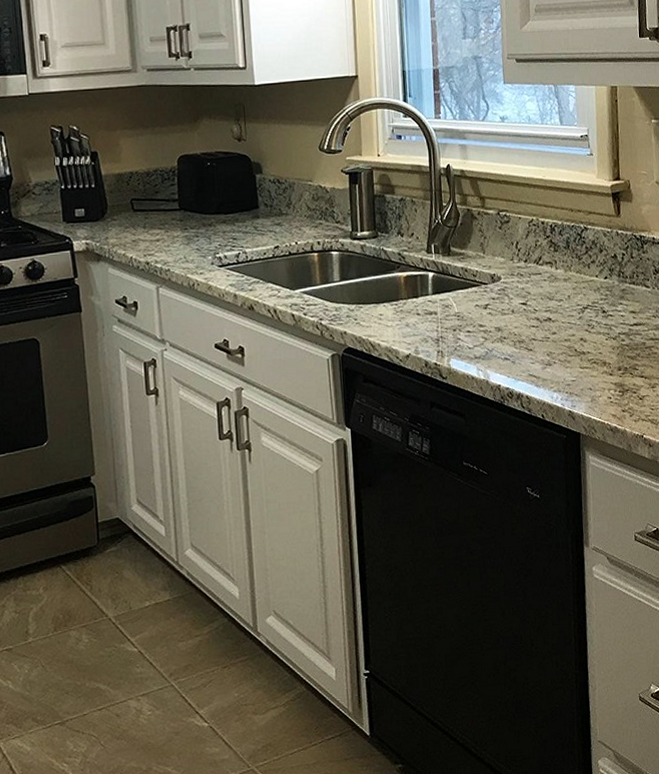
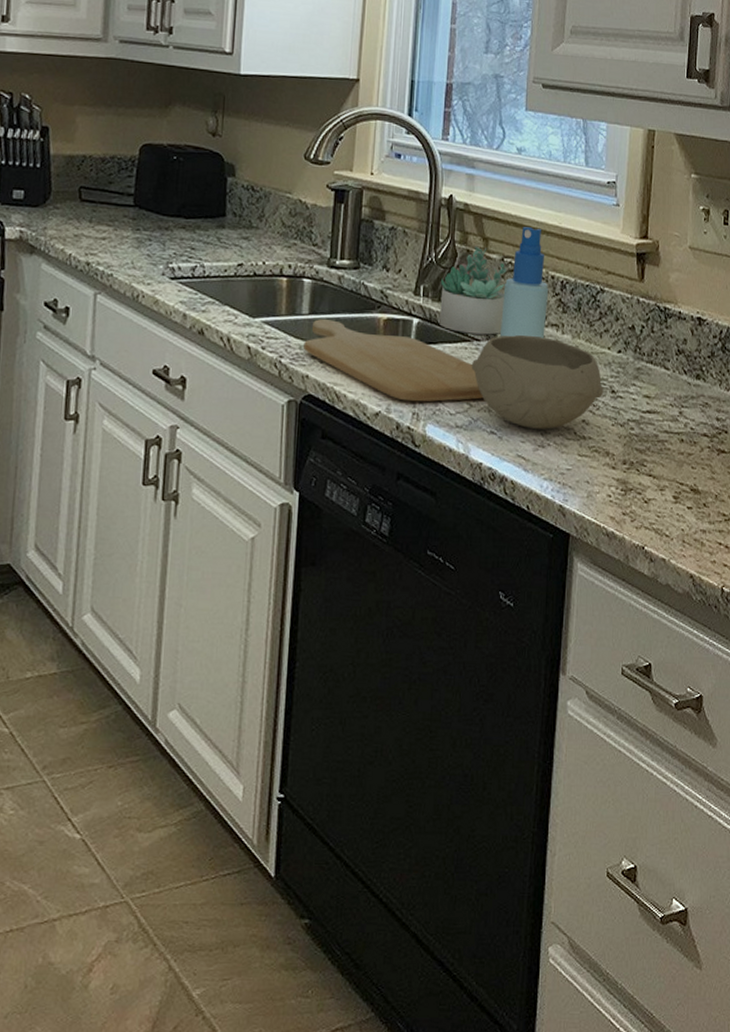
chopping board: none [339,283,496,343] -> present [304,319,484,402]
succulent plant: none [448,205,505,280] -> present [439,246,507,335]
bowl: none [482,274,596,351] -> present [471,335,604,429]
spray bottle: none [502,183,542,279] -> present [500,227,549,338]

